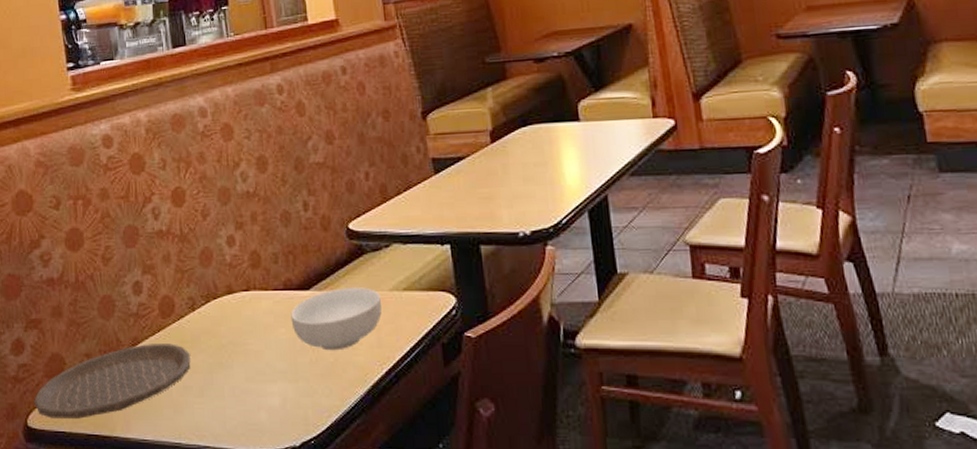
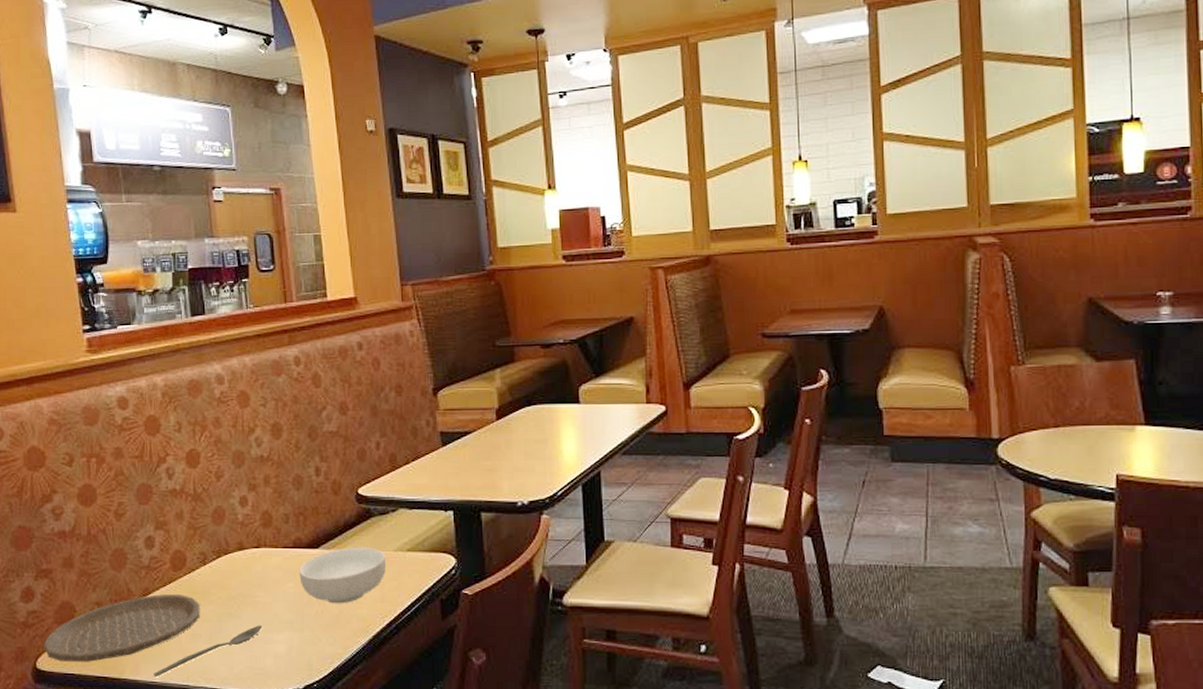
spoon: none [145,375,254,434] -> present [154,625,262,676]

